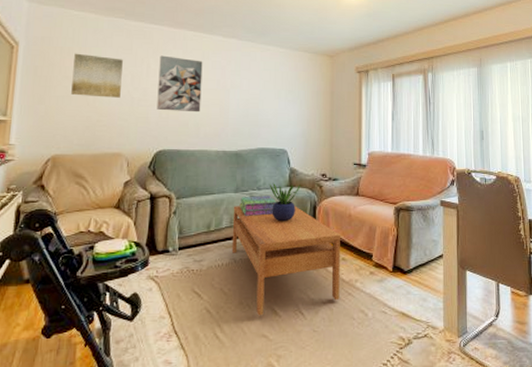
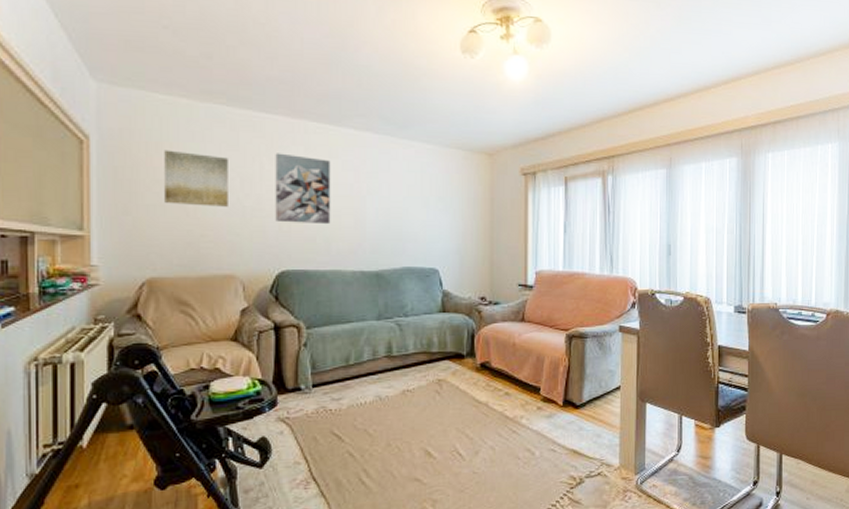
coffee table: present [231,206,341,316] -> none [375,334,504,459]
stack of books: present [239,196,277,216] -> none [383,323,428,347]
potted plant: present [269,182,301,222] -> none [417,307,456,353]

